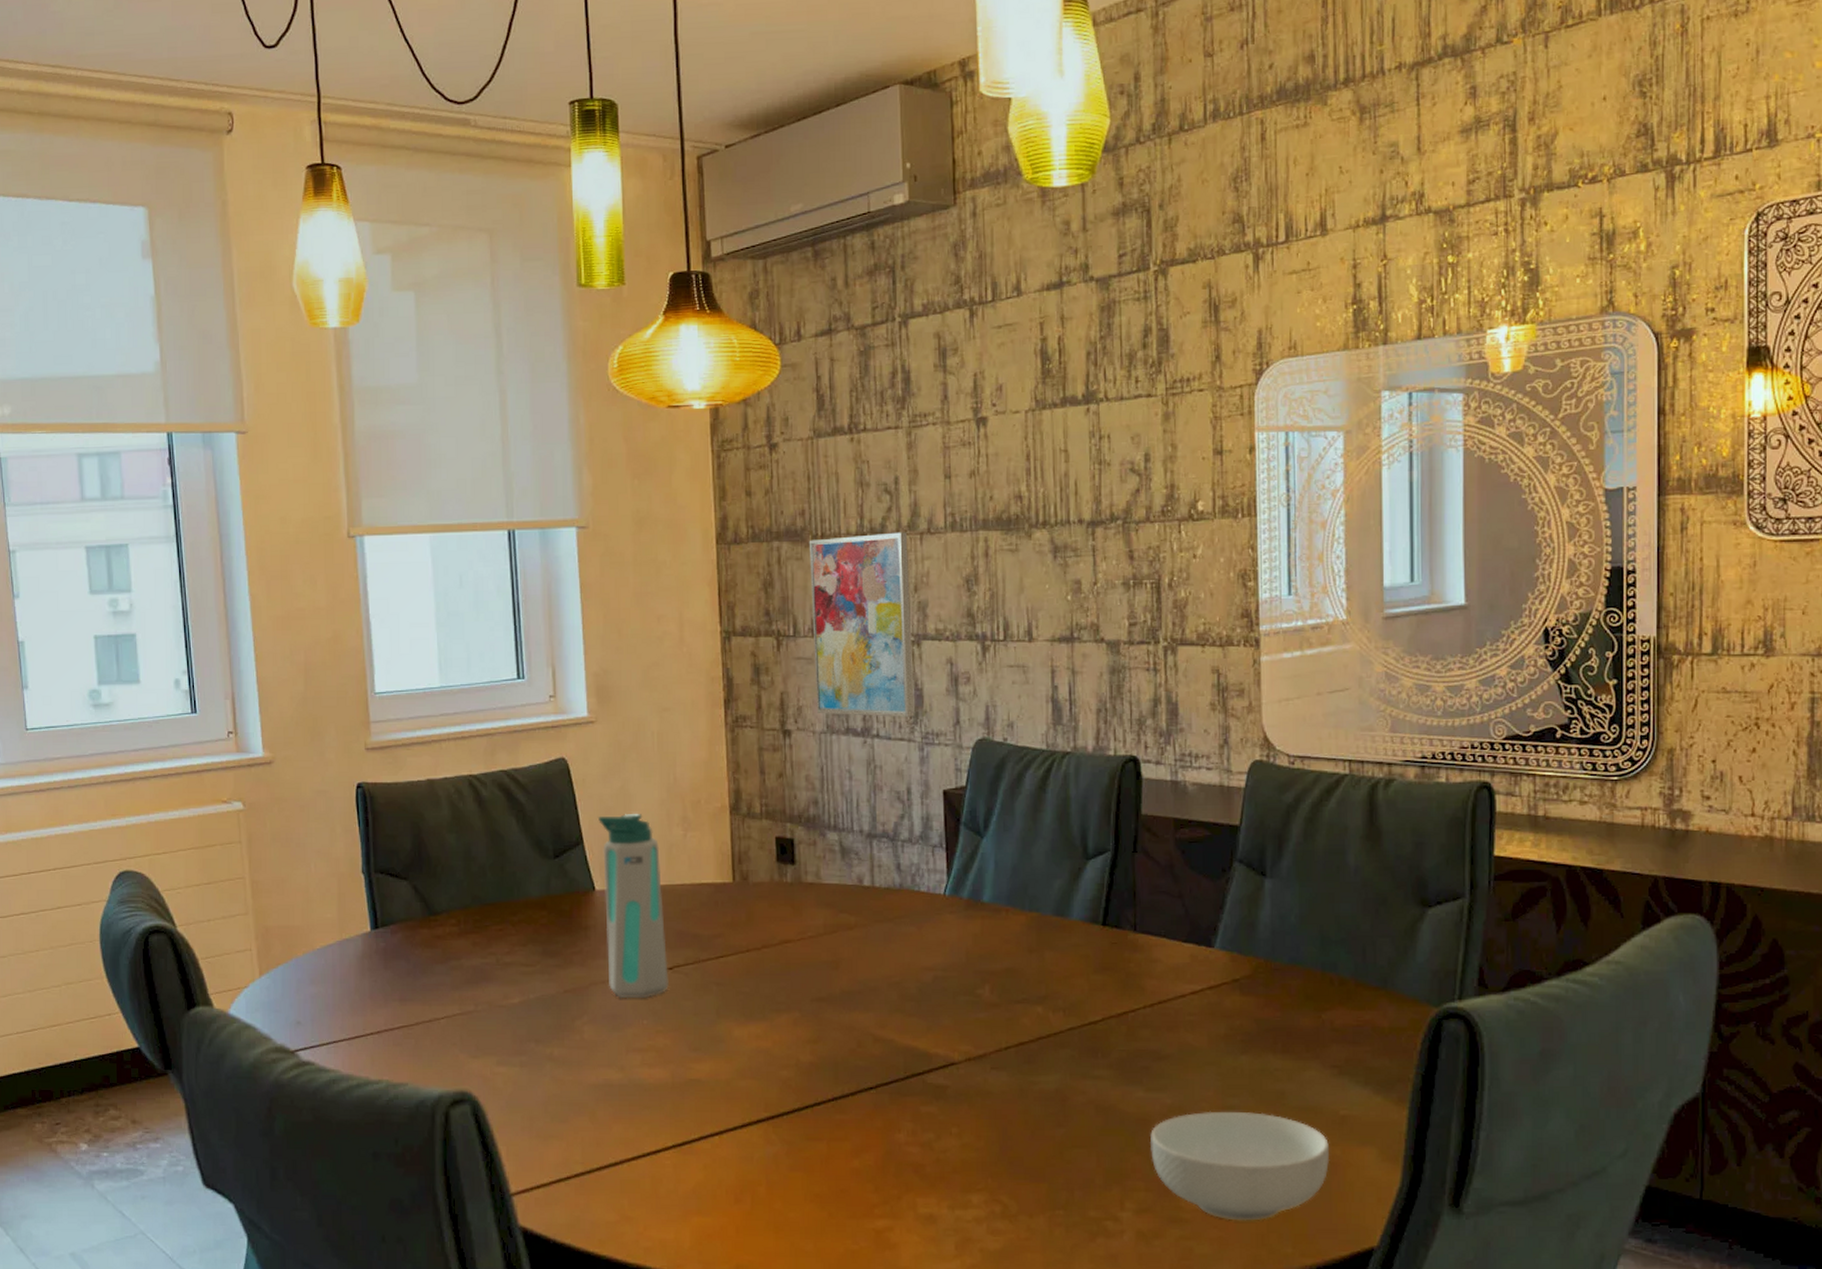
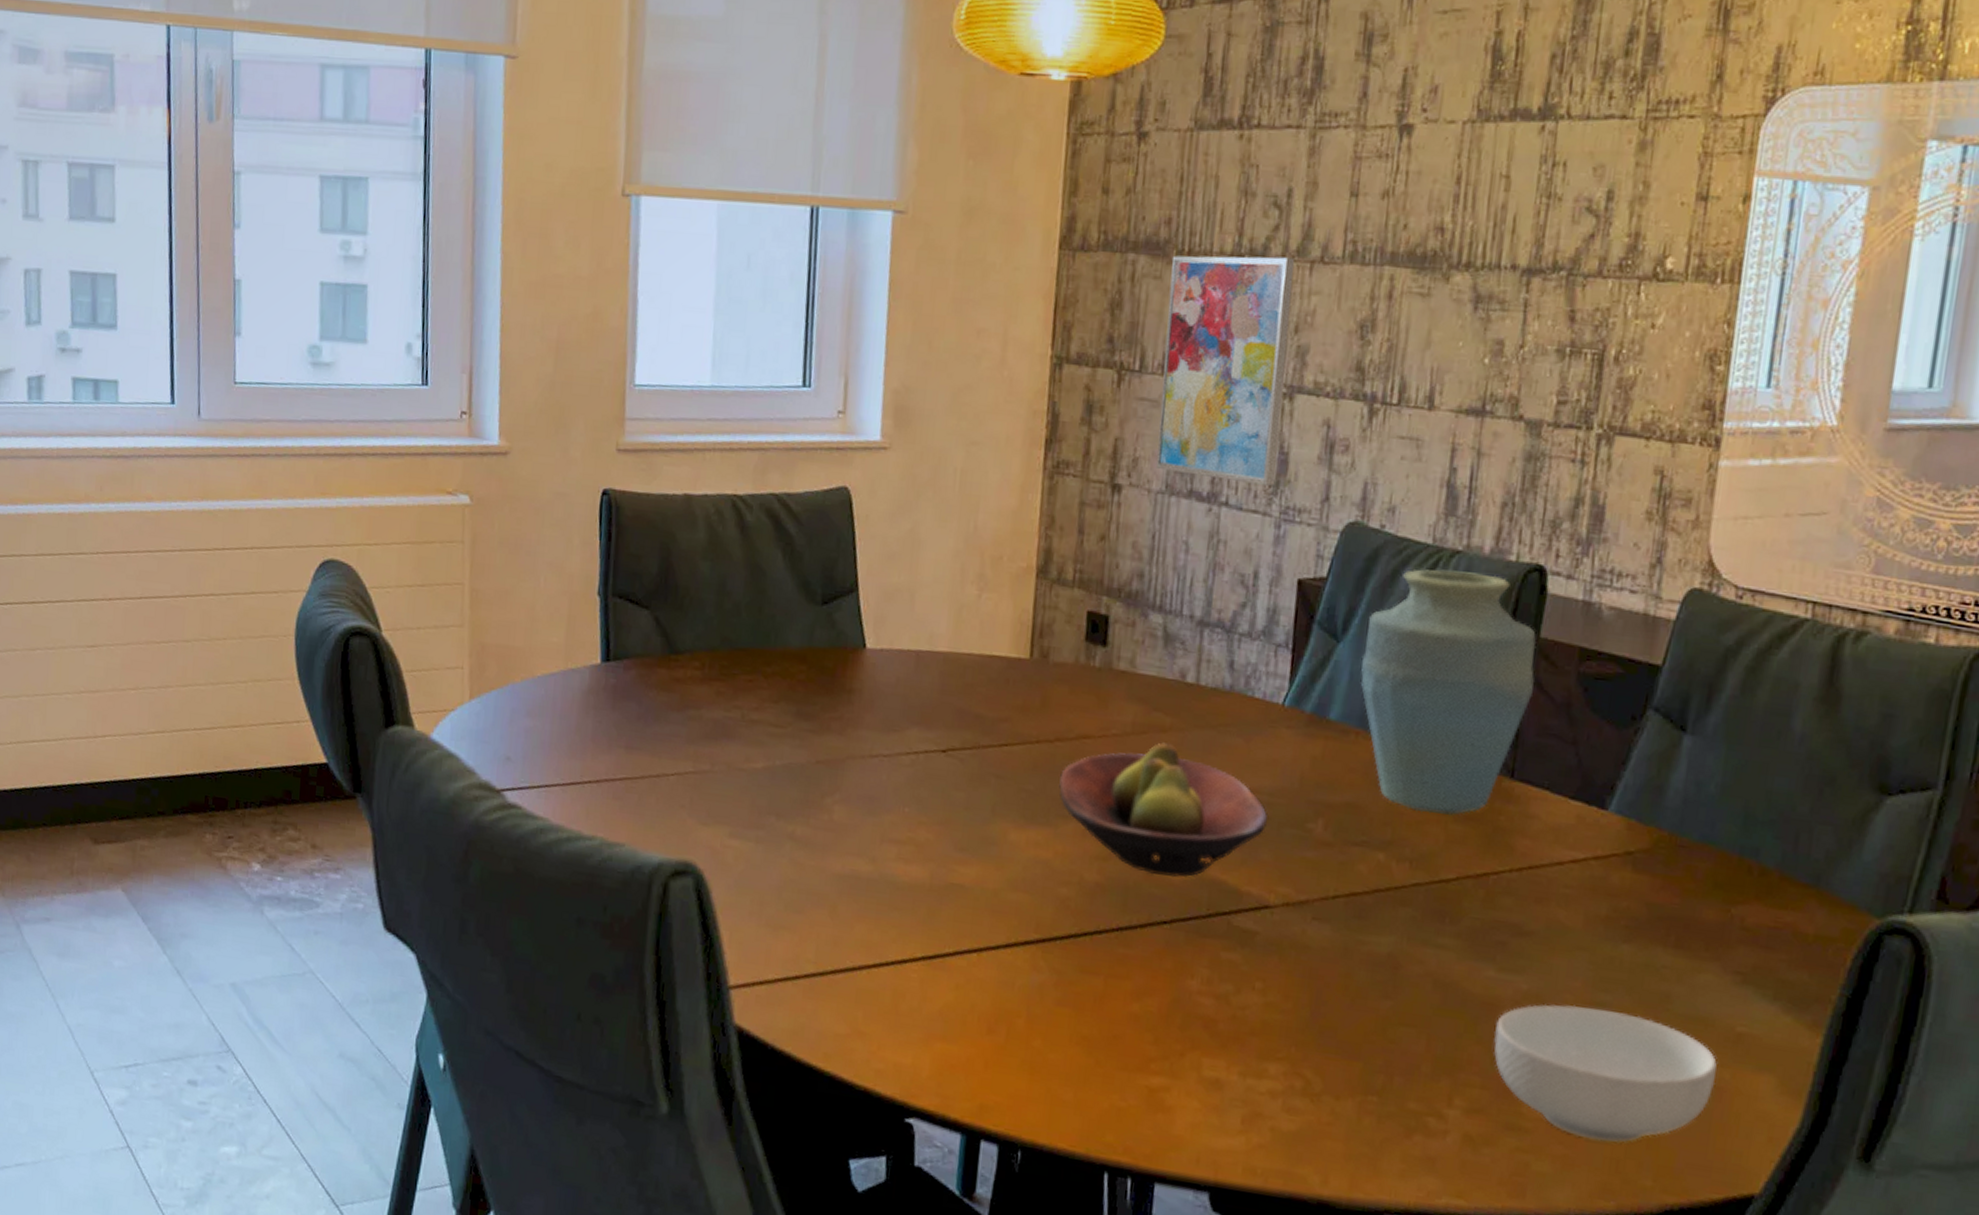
water bottle: present [598,814,669,999] -> none [869,561,948,782]
fruit bowl: none [770,937,944,1050] -> present [1059,741,1267,878]
vase: none [1002,768,1142,969] -> present [1360,569,1537,816]

